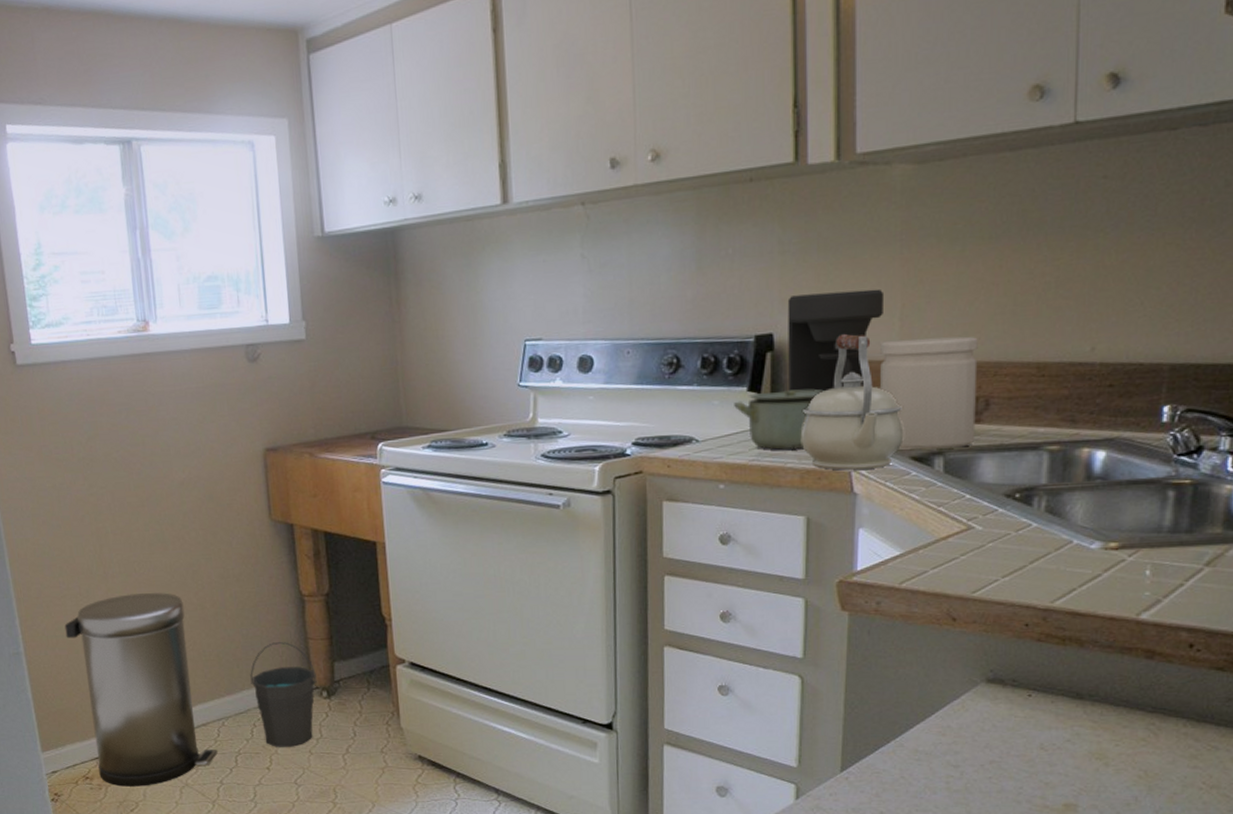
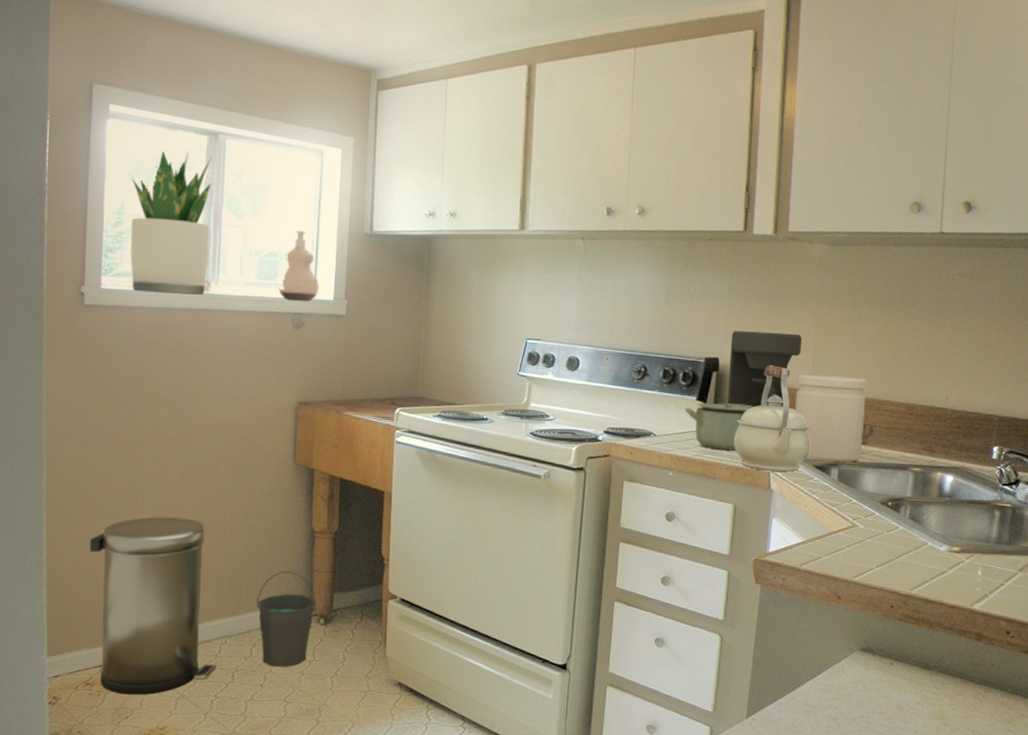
planter: none [43,168,144,343] -> present [130,152,212,295]
soap bottle: none [225,244,272,331] -> present [278,231,320,302]

